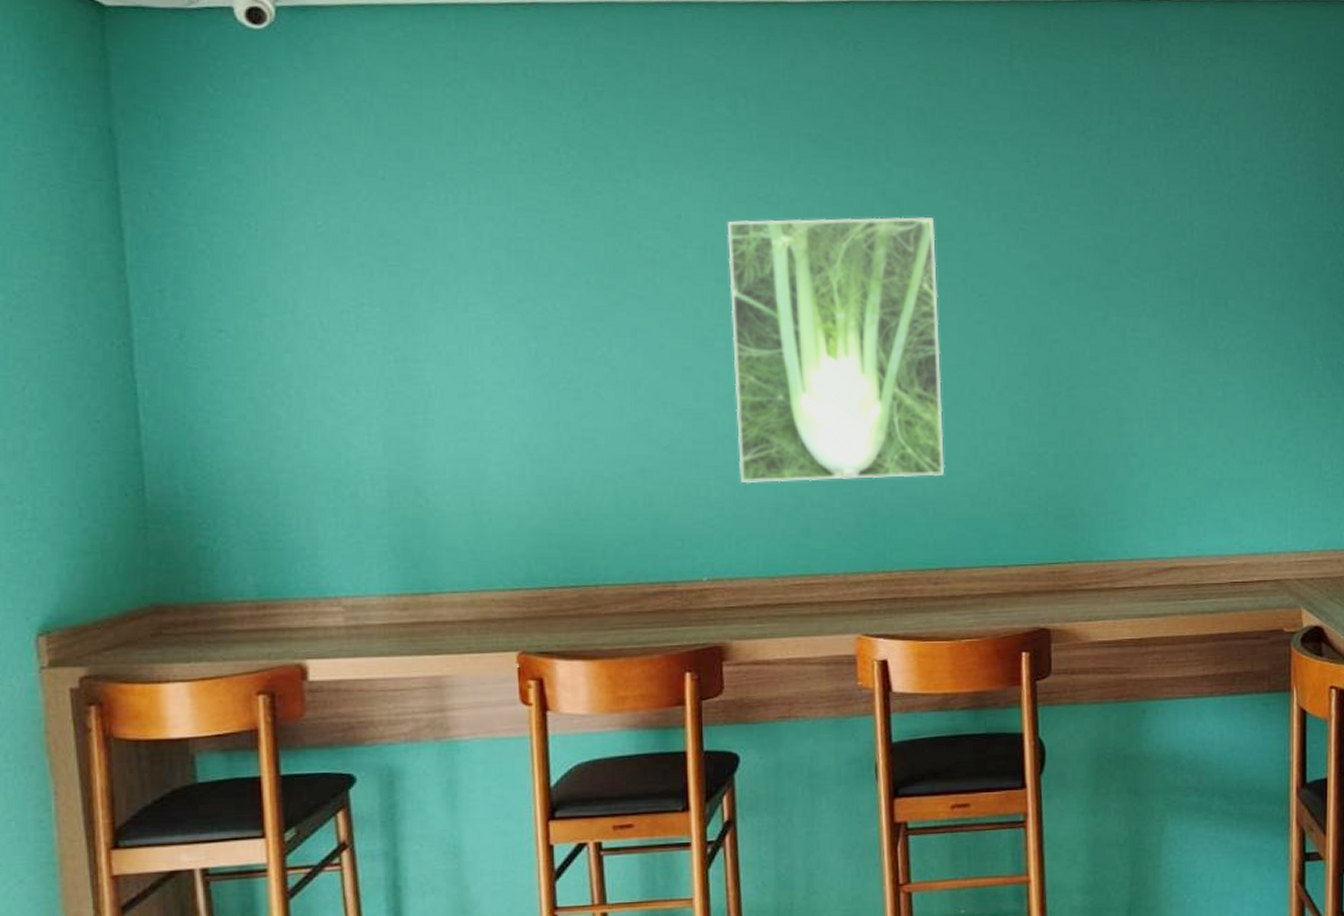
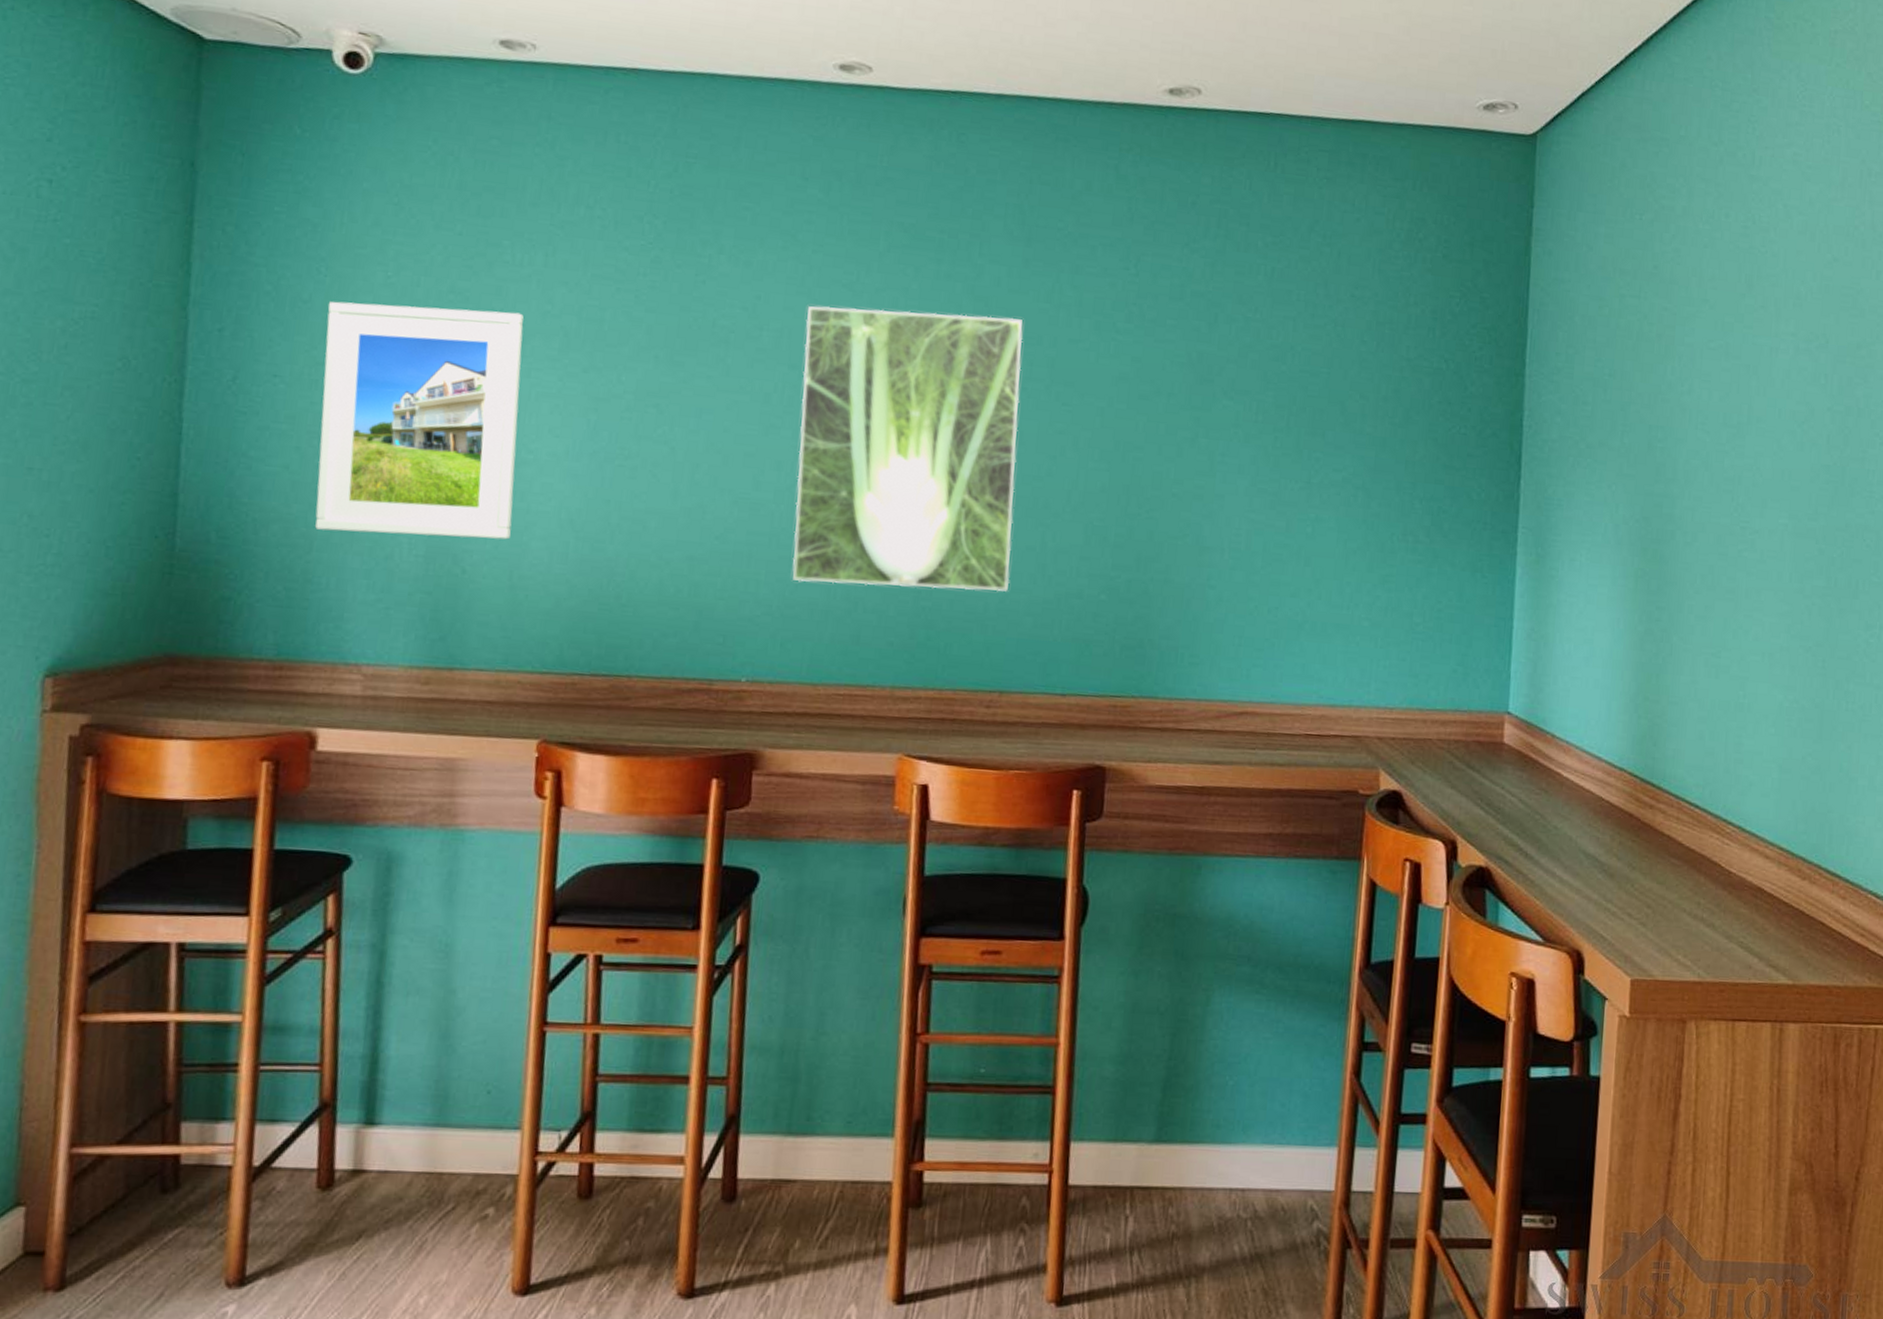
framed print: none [264,250,467,474] -> present [315,301,524,540]

